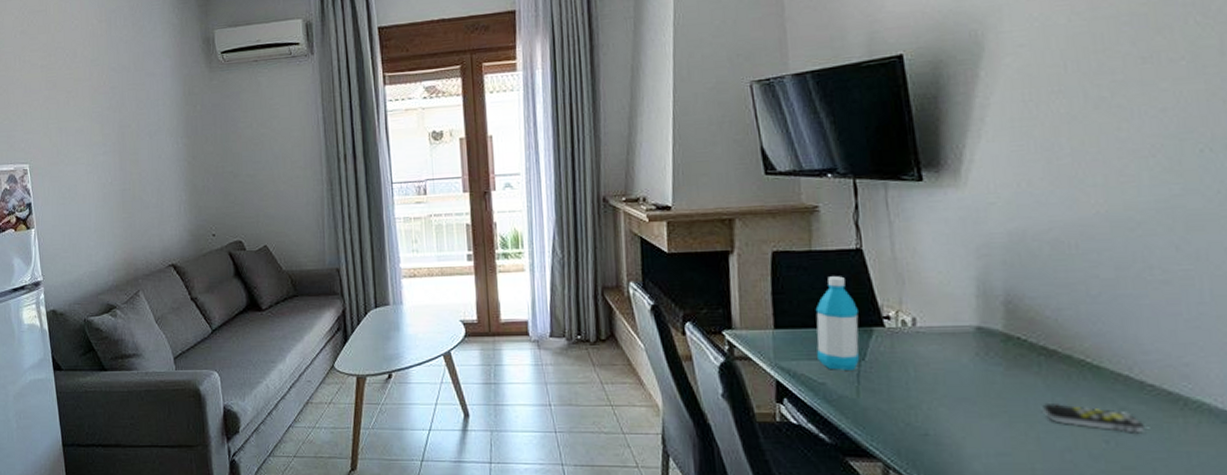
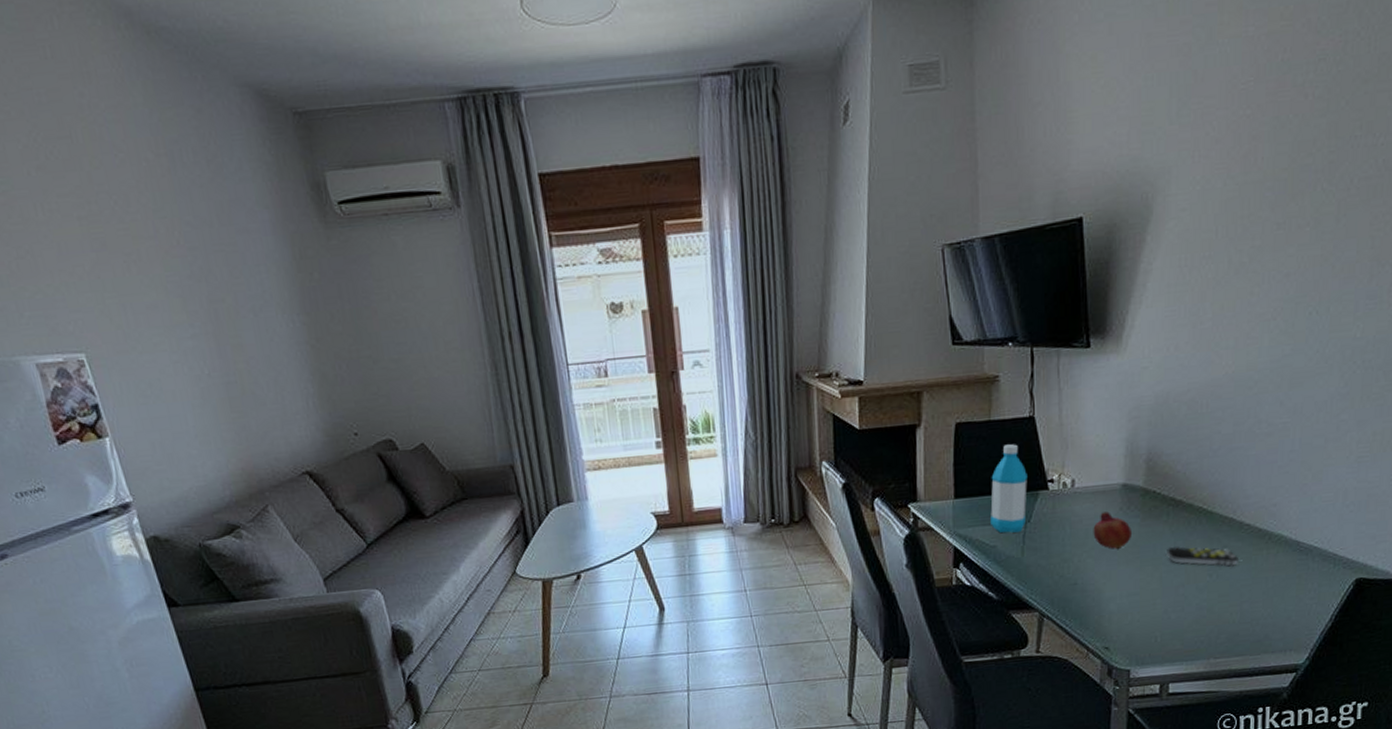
fruit: none [943,356,994,401] -> present [1093,511,1131,550]

